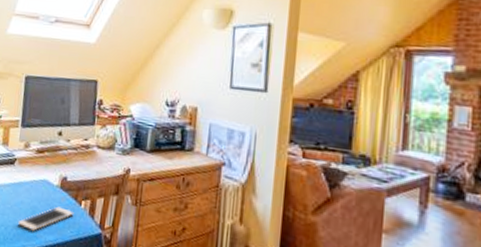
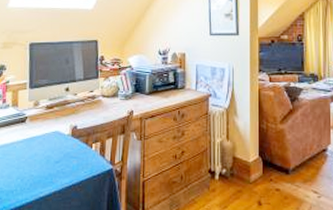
cell phone: present [18,206,74,232] -> none [34,152,86,179]

